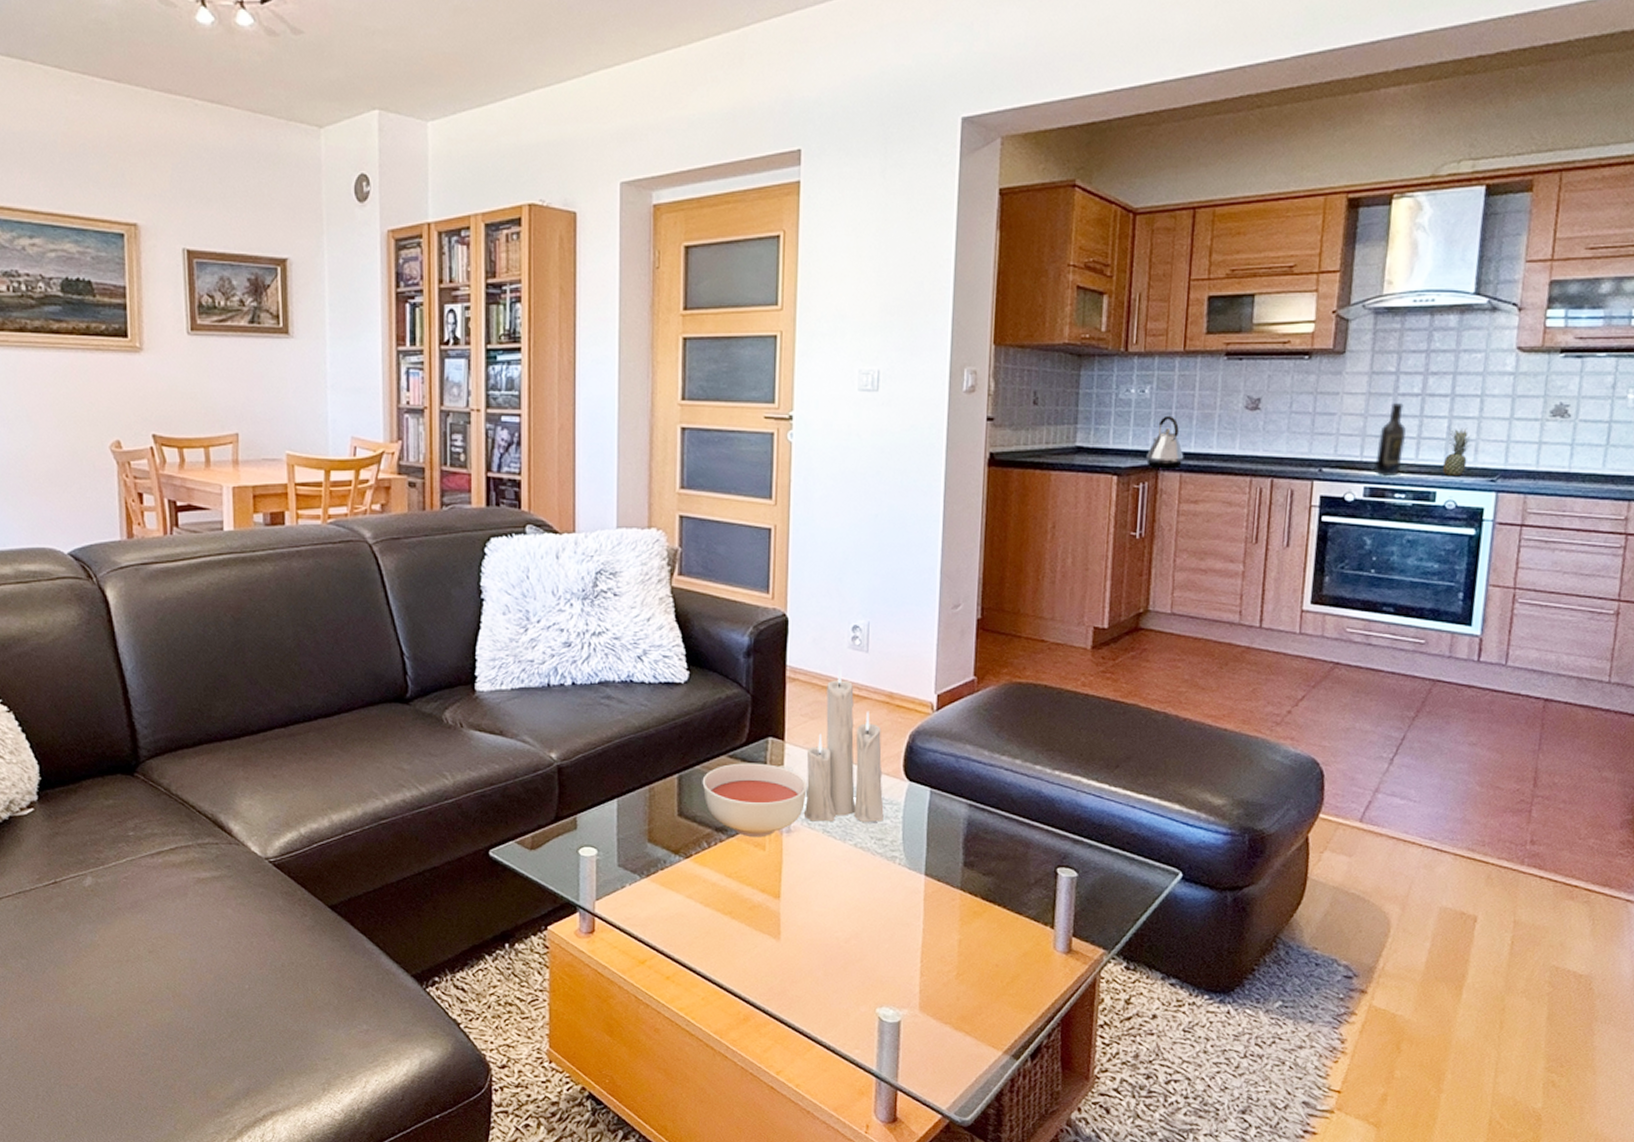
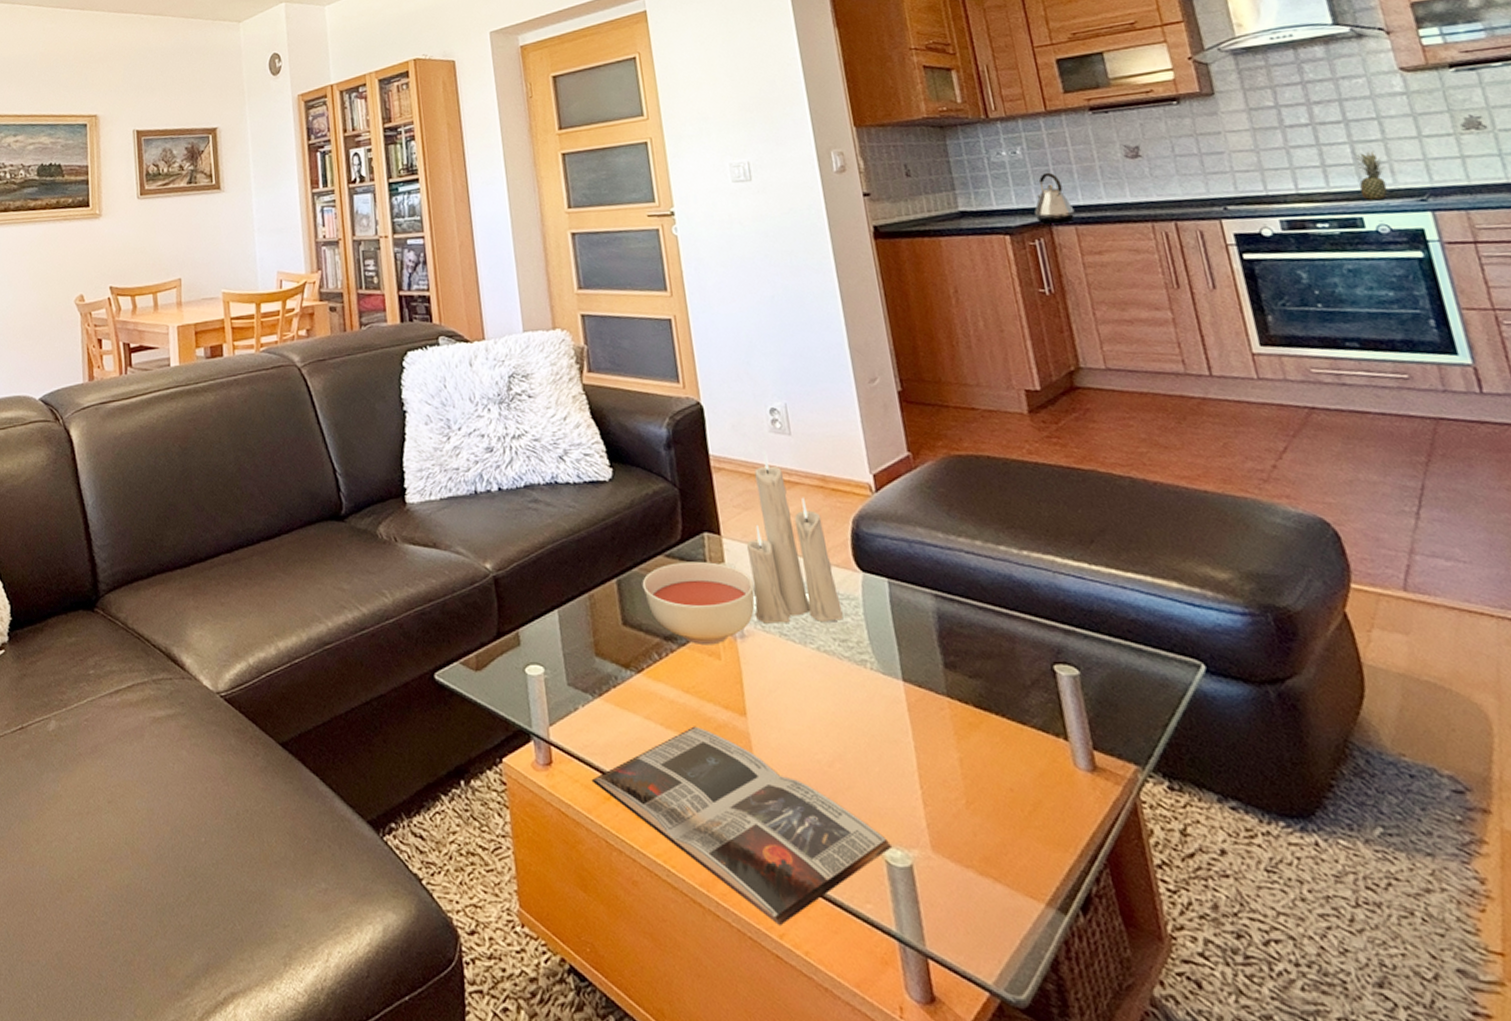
magazine: none [629,905,887,1065] -> present [591,726,893,927]
wine bottle: present [1373,403,1407,475] -> none [1278,135,1314,207]

